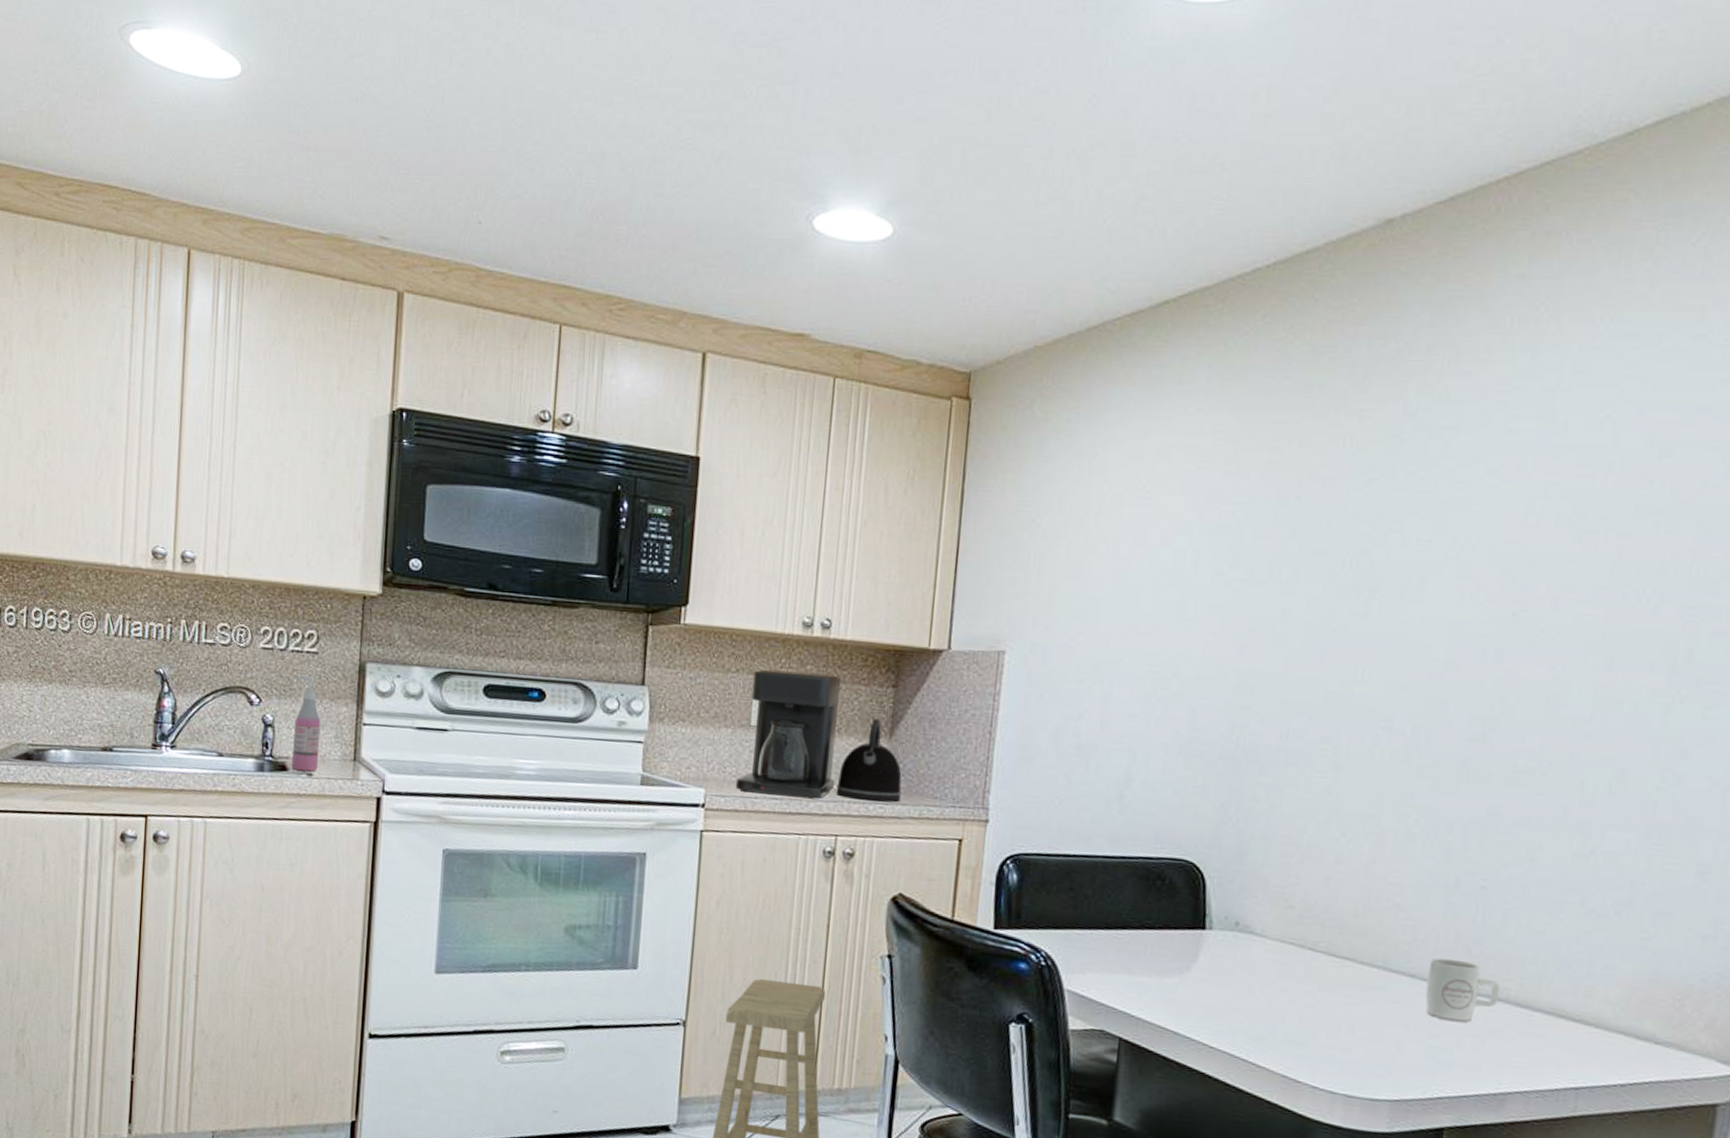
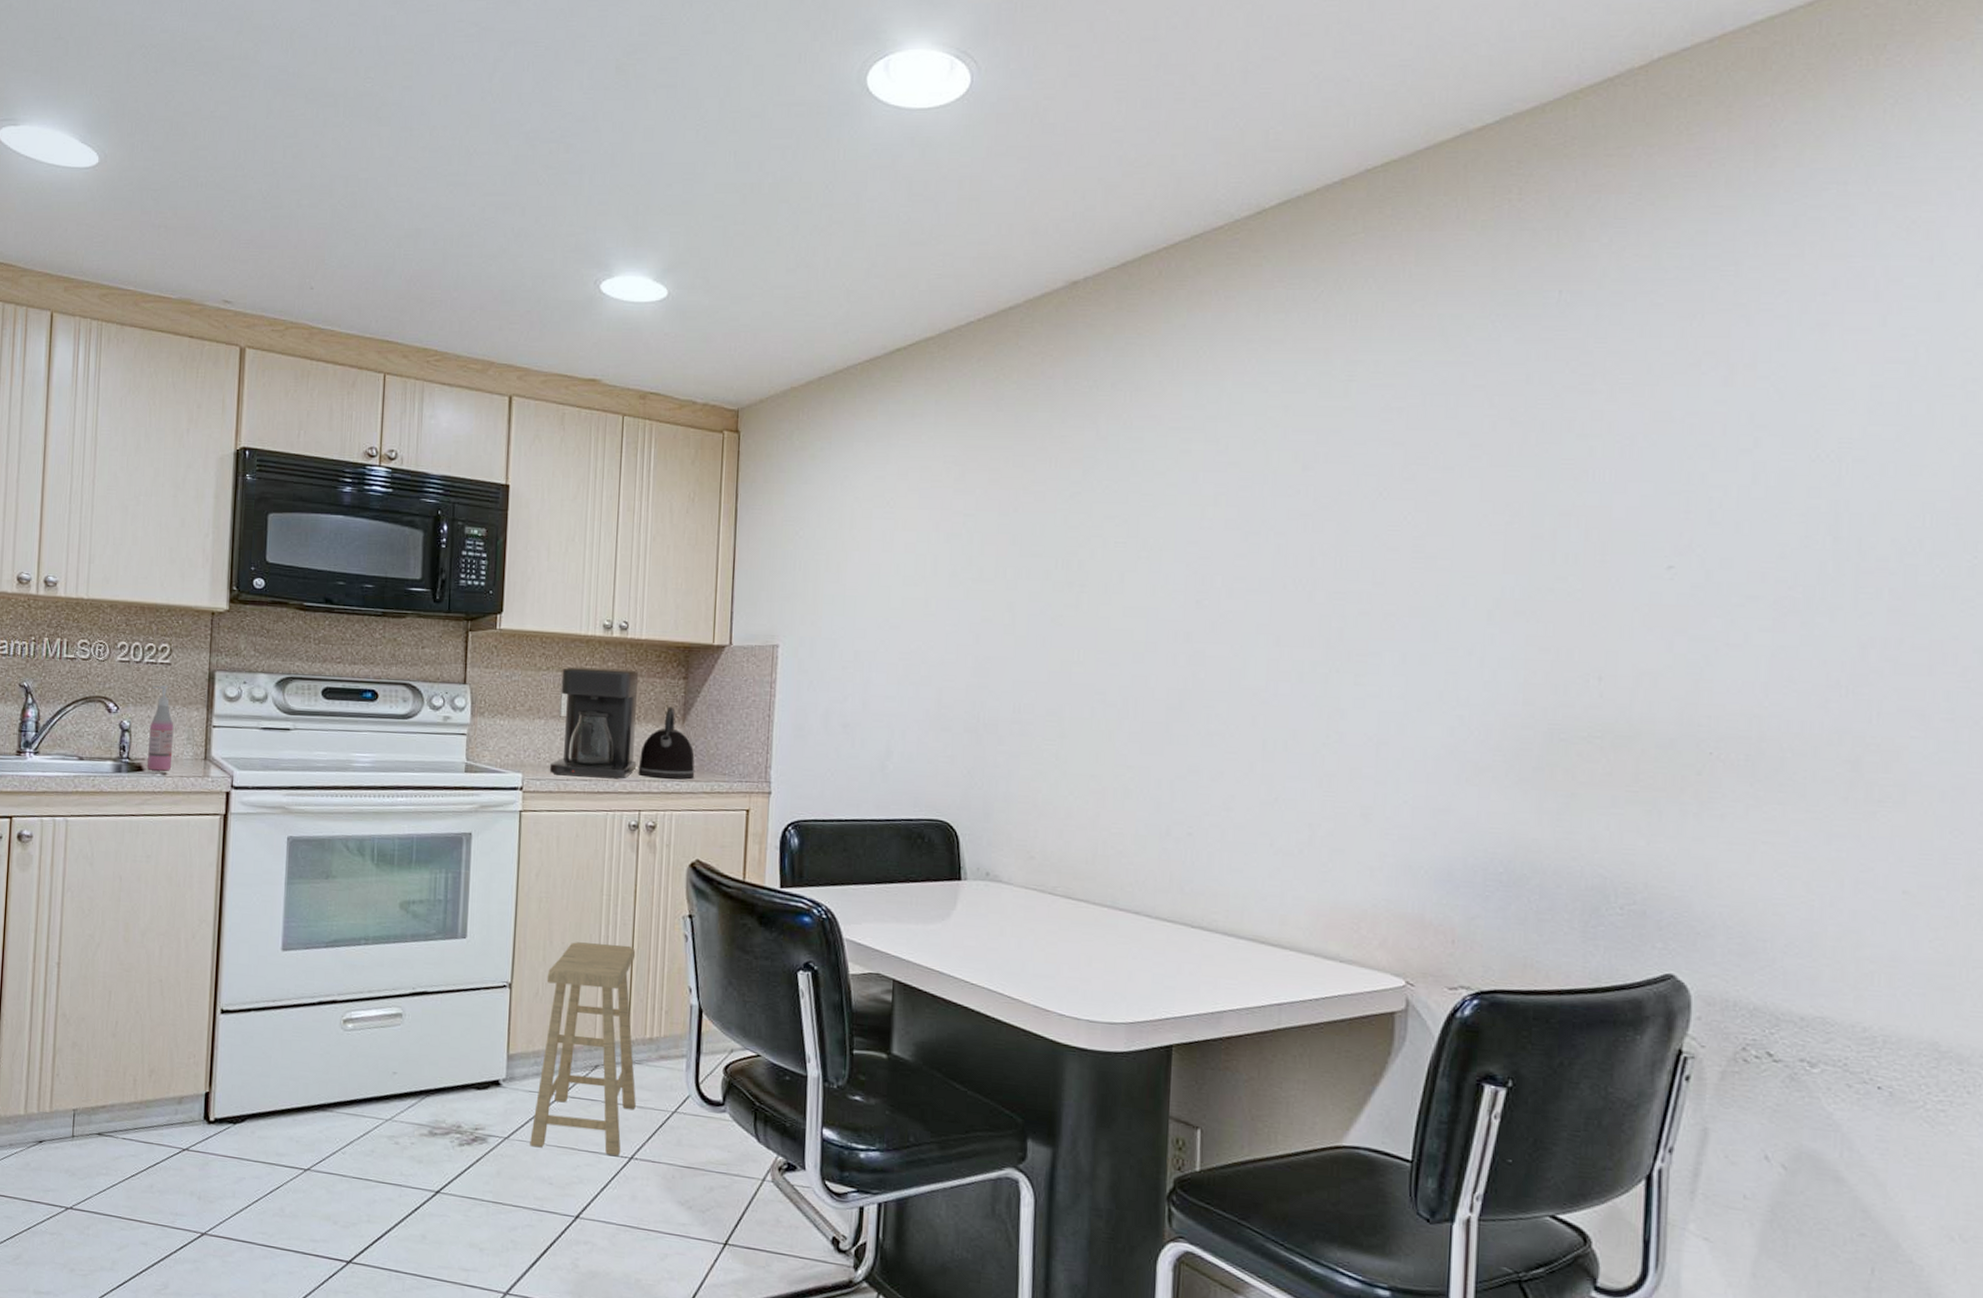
mug: present [1425,957,1500,1023] -> none [1148,896,1210,952]

